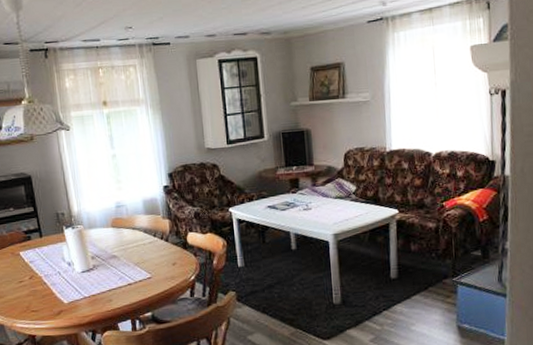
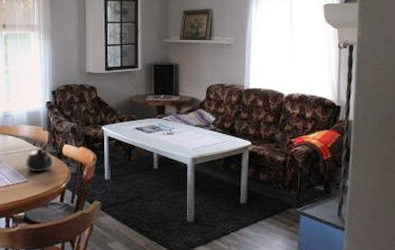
teapot: none [146,237,179,267] -> present [25,147,54,173]

